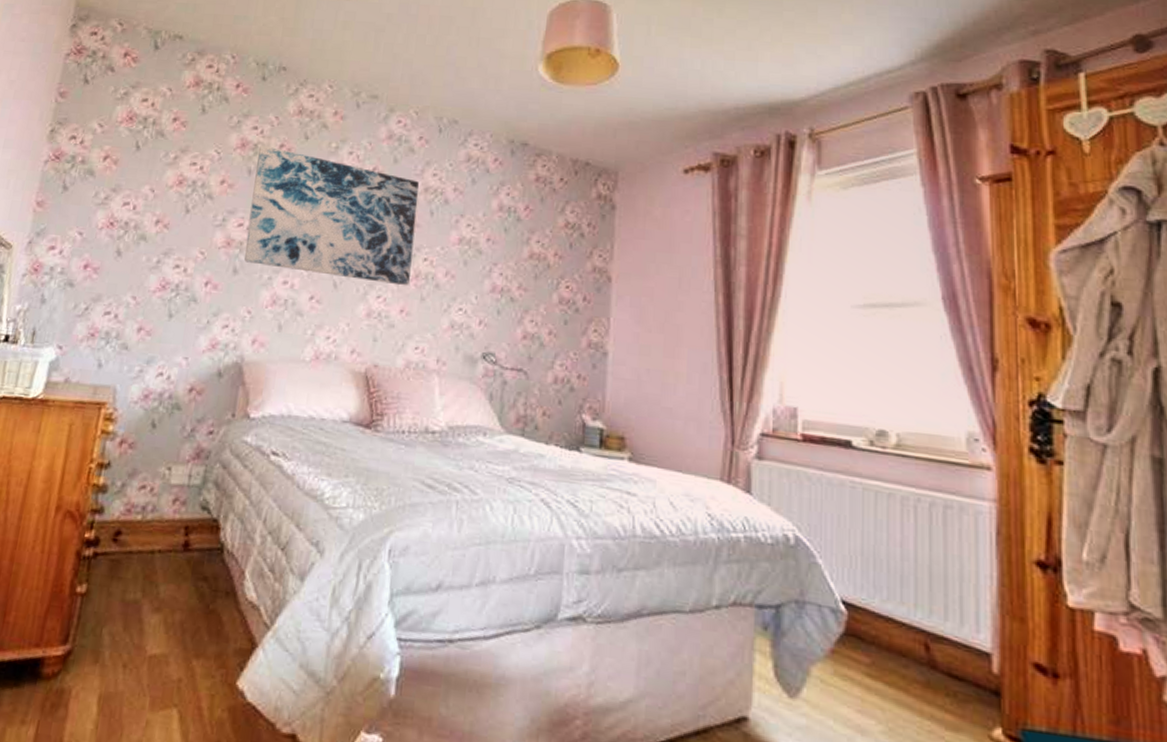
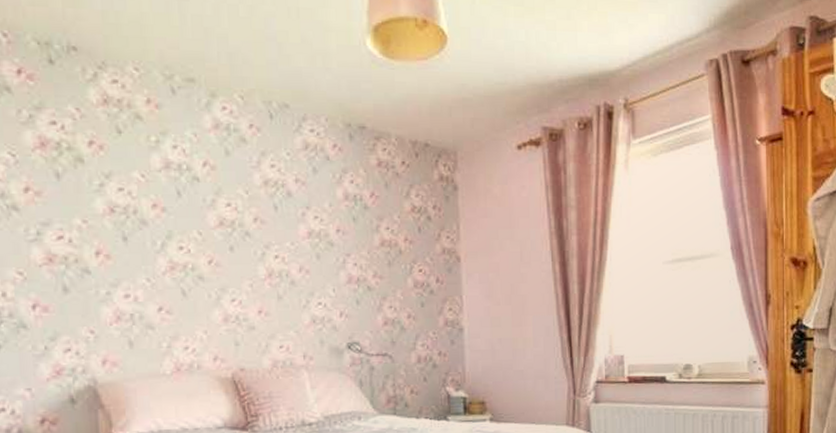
wall art: present [244,145,419,286] -> none [62,143,263,286]

